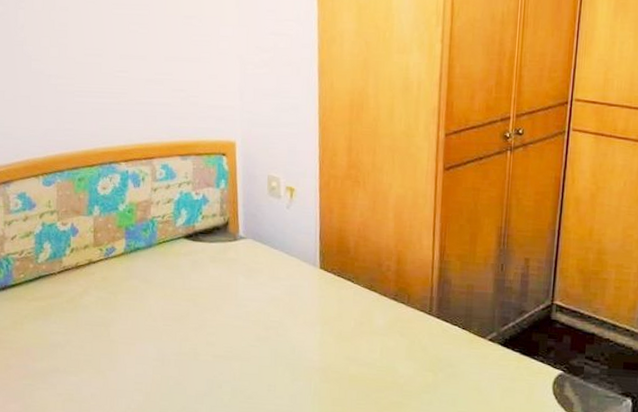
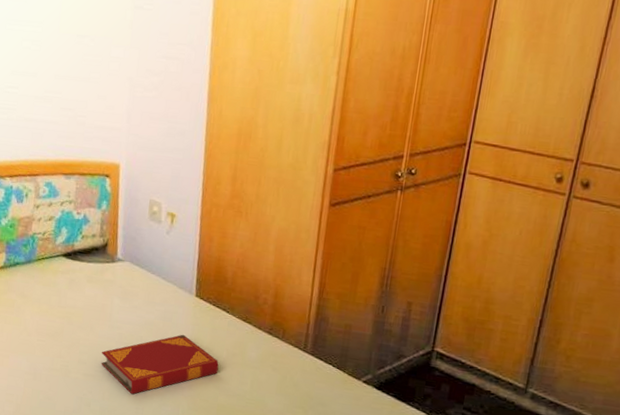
hardback book: none [229,307,348,372] -> present [101,334,219,395]

